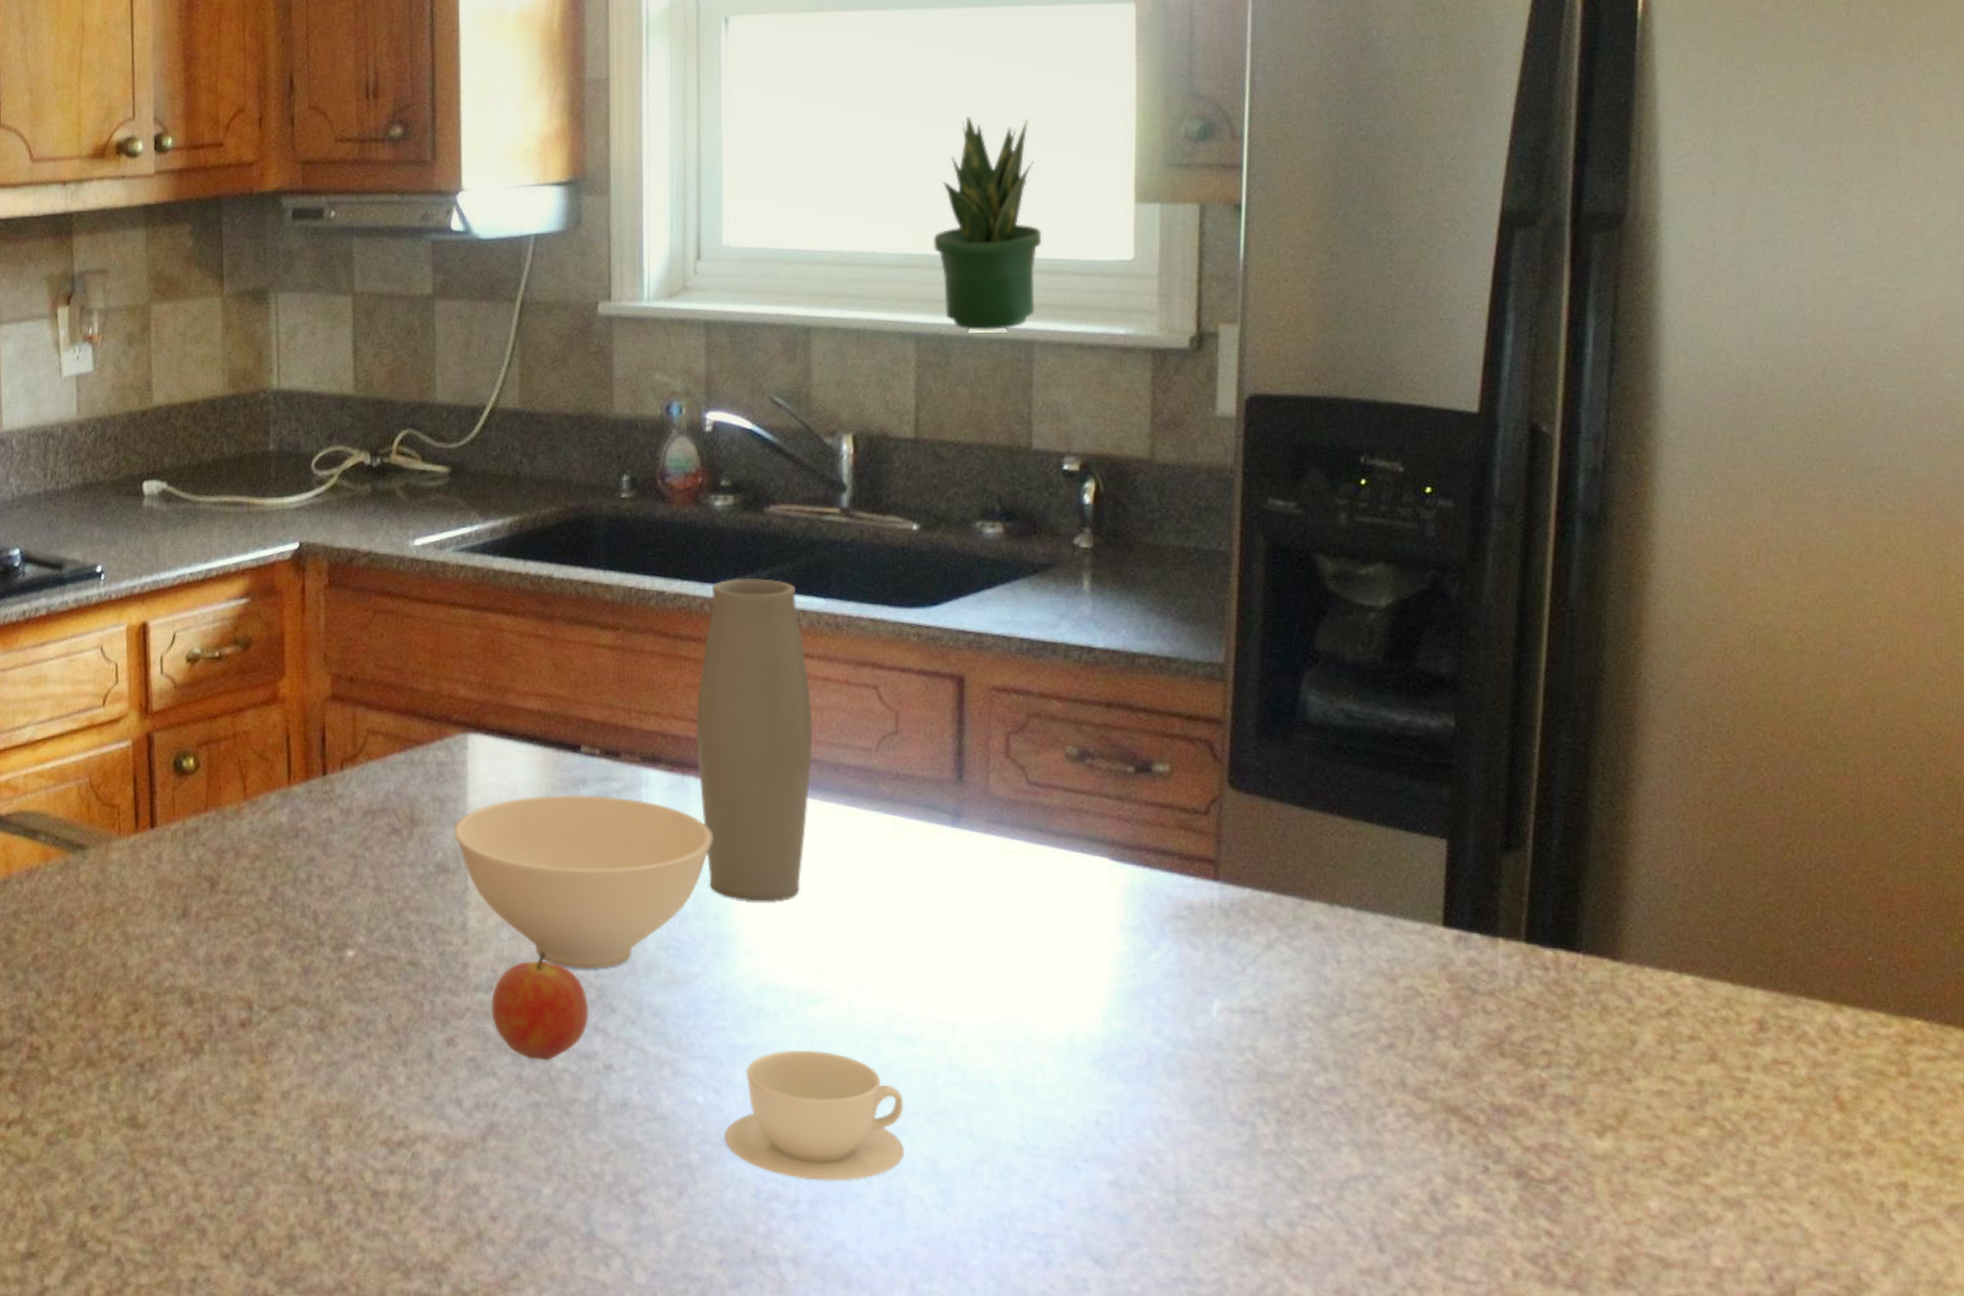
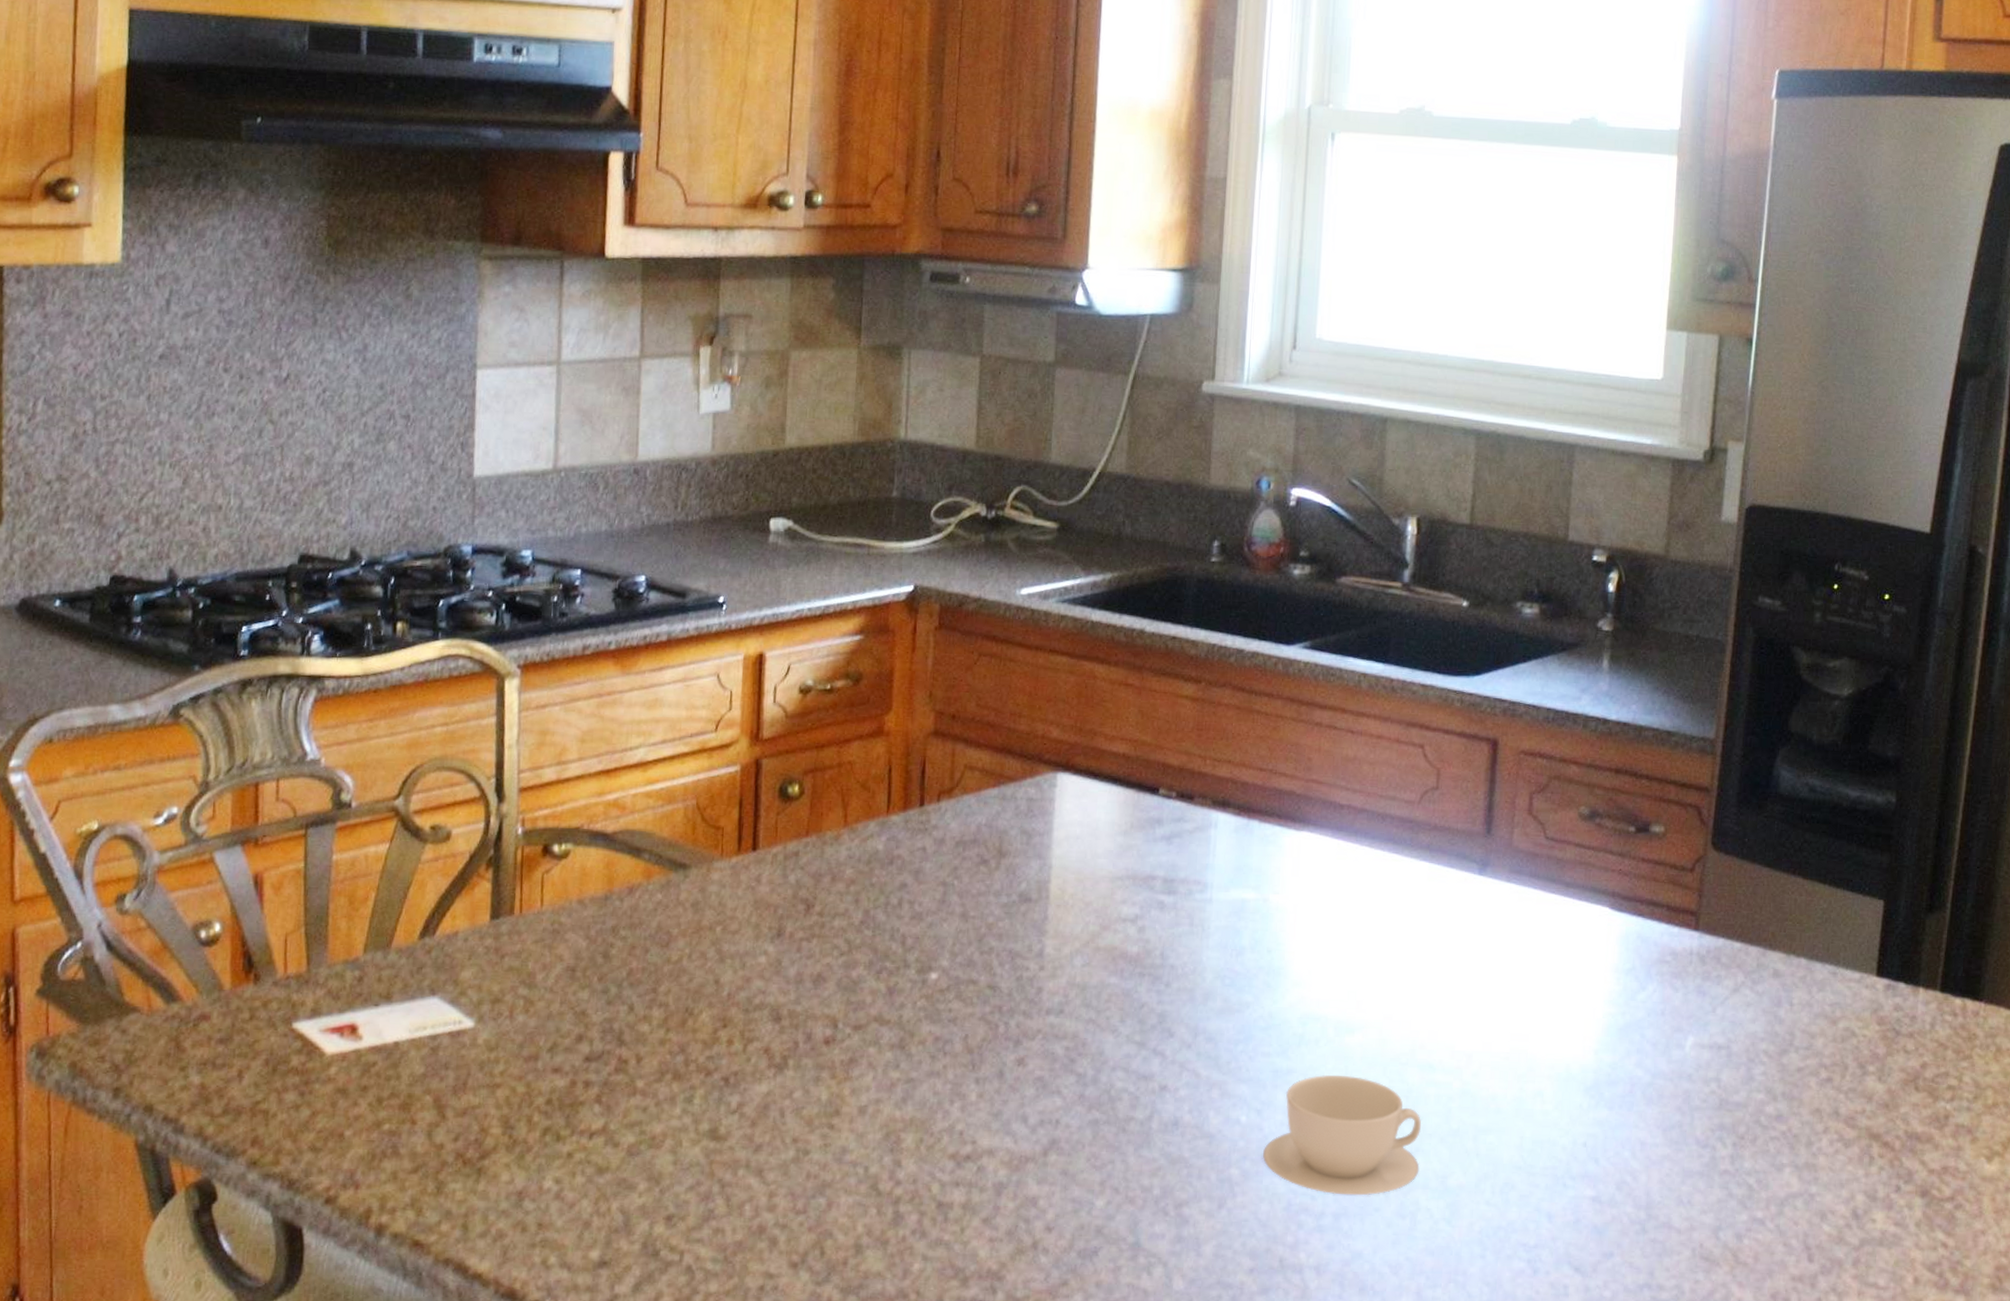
bowl: present [453,794,712,970] -> none [1037,832,1271,997]
fruit: present [491,950,589,1061] -> none [1060,978,1150,1081]
vase: present [695,578,813,902] -> none [1262,641,1366,938]
planter: present [933,116,1042,331] -> none [1496,241,1589,433]

